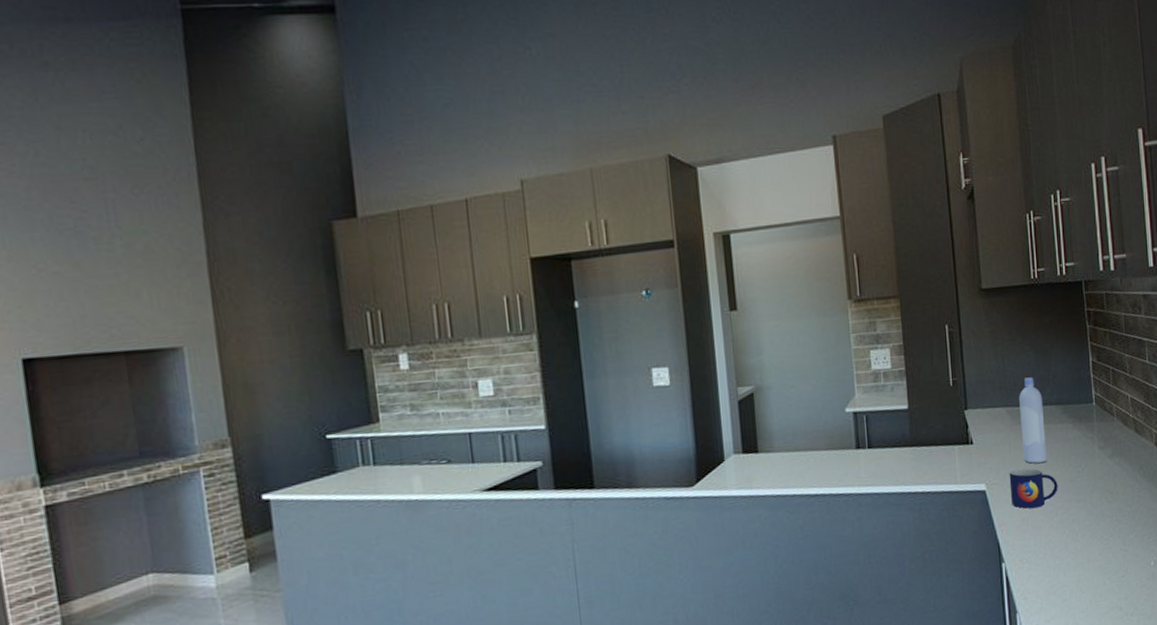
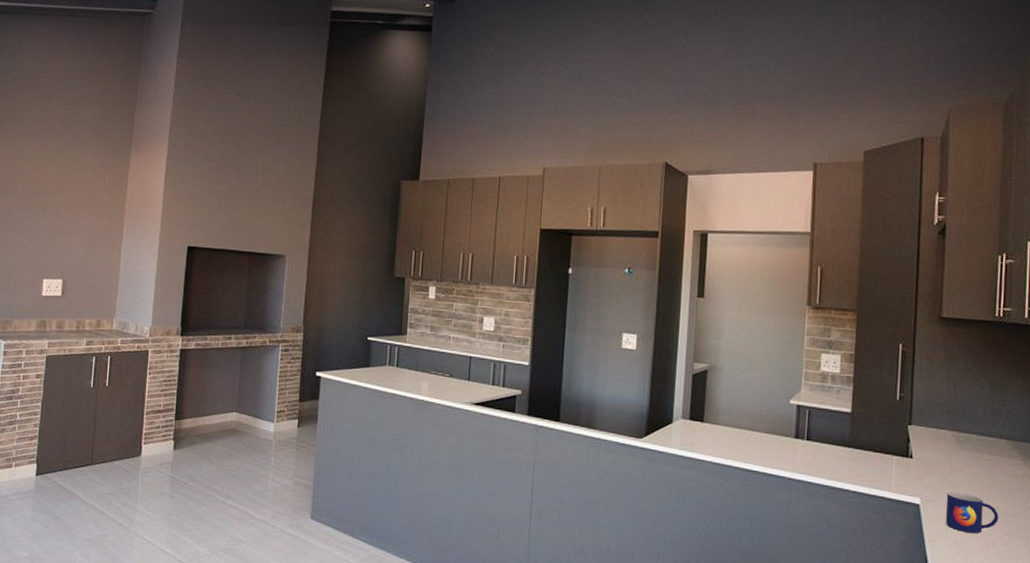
bottle: present [1019,377,1047,464] -> none [964,407,993,492]

